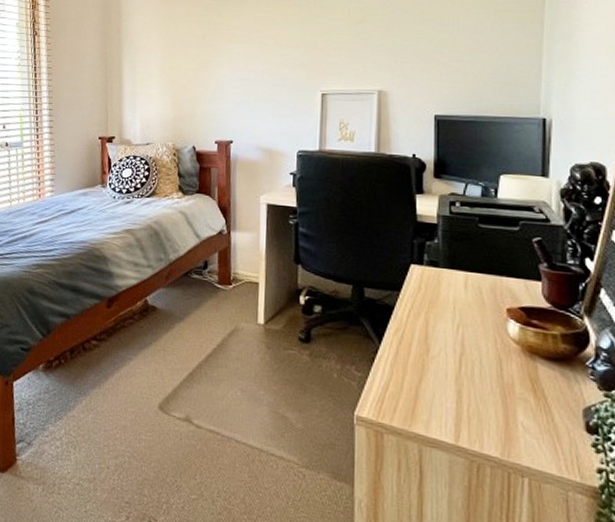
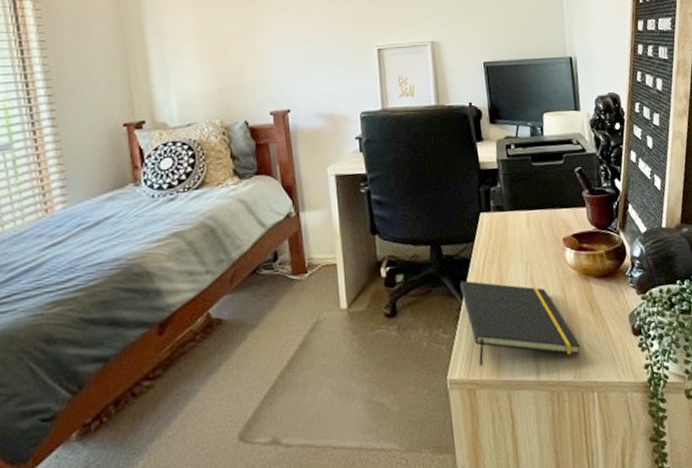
notepad: none [380,325,514,433] -> present [460,280,581,367]

